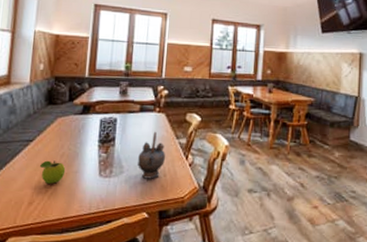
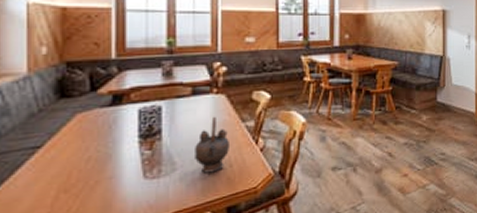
fruit: present [40,160,66,184] -> none [57,168,95,198]

